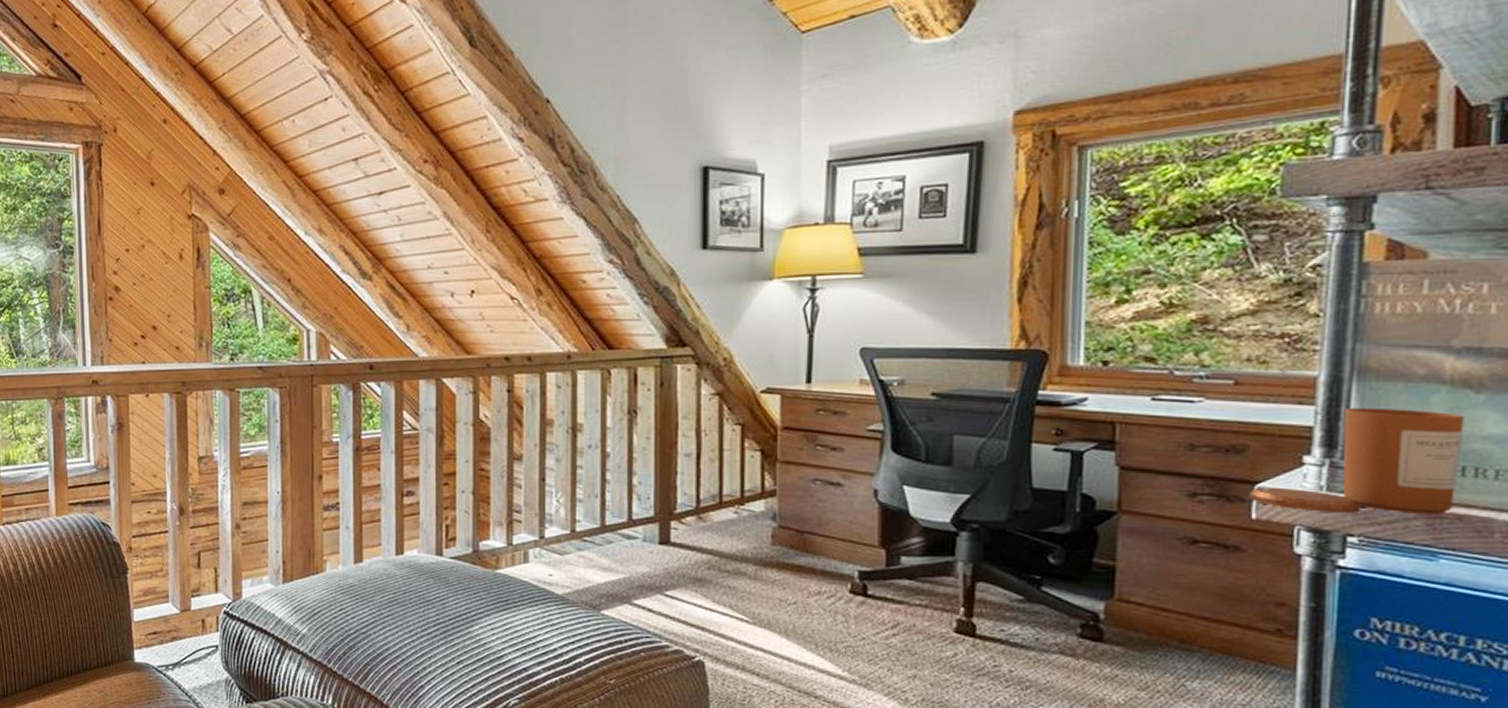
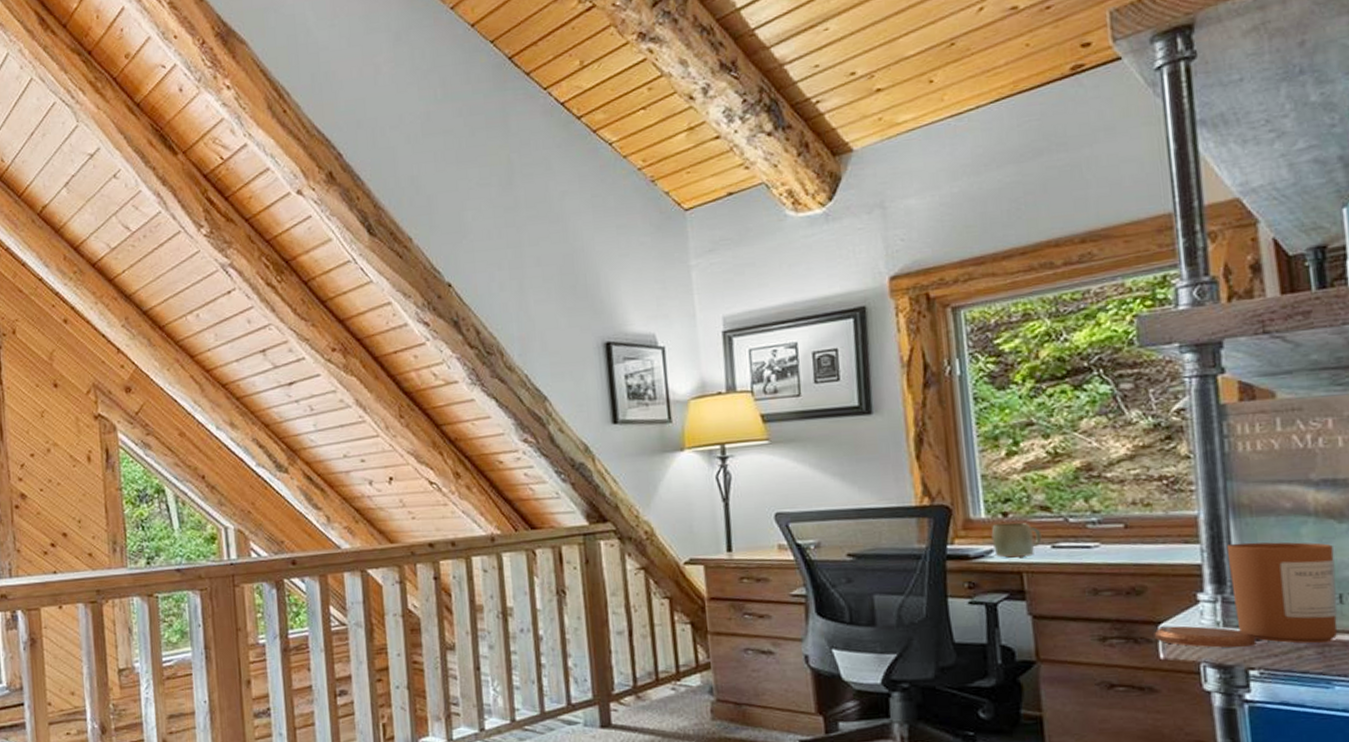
mug: none [1087,372,1142,407] -> present [991,522,1042,558]

